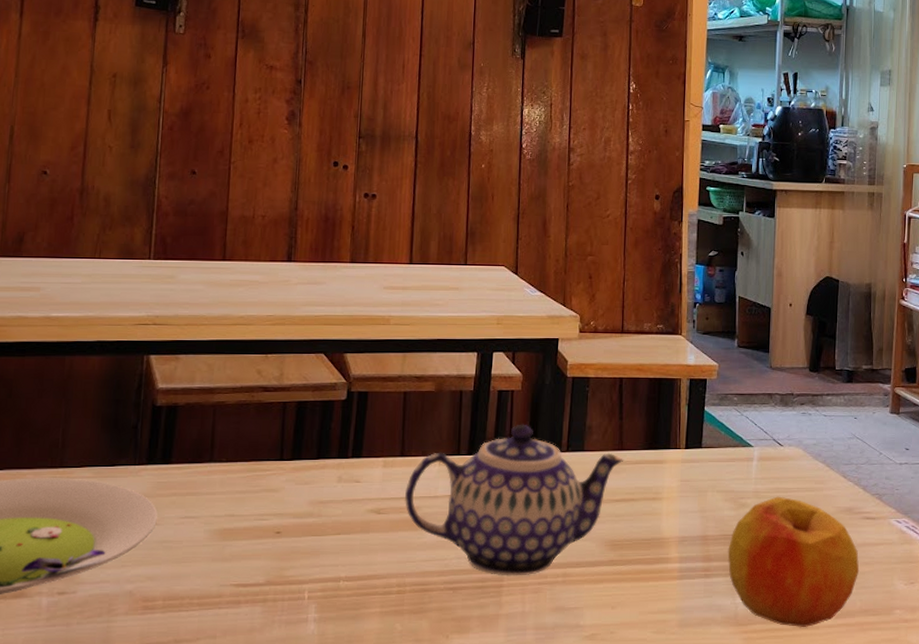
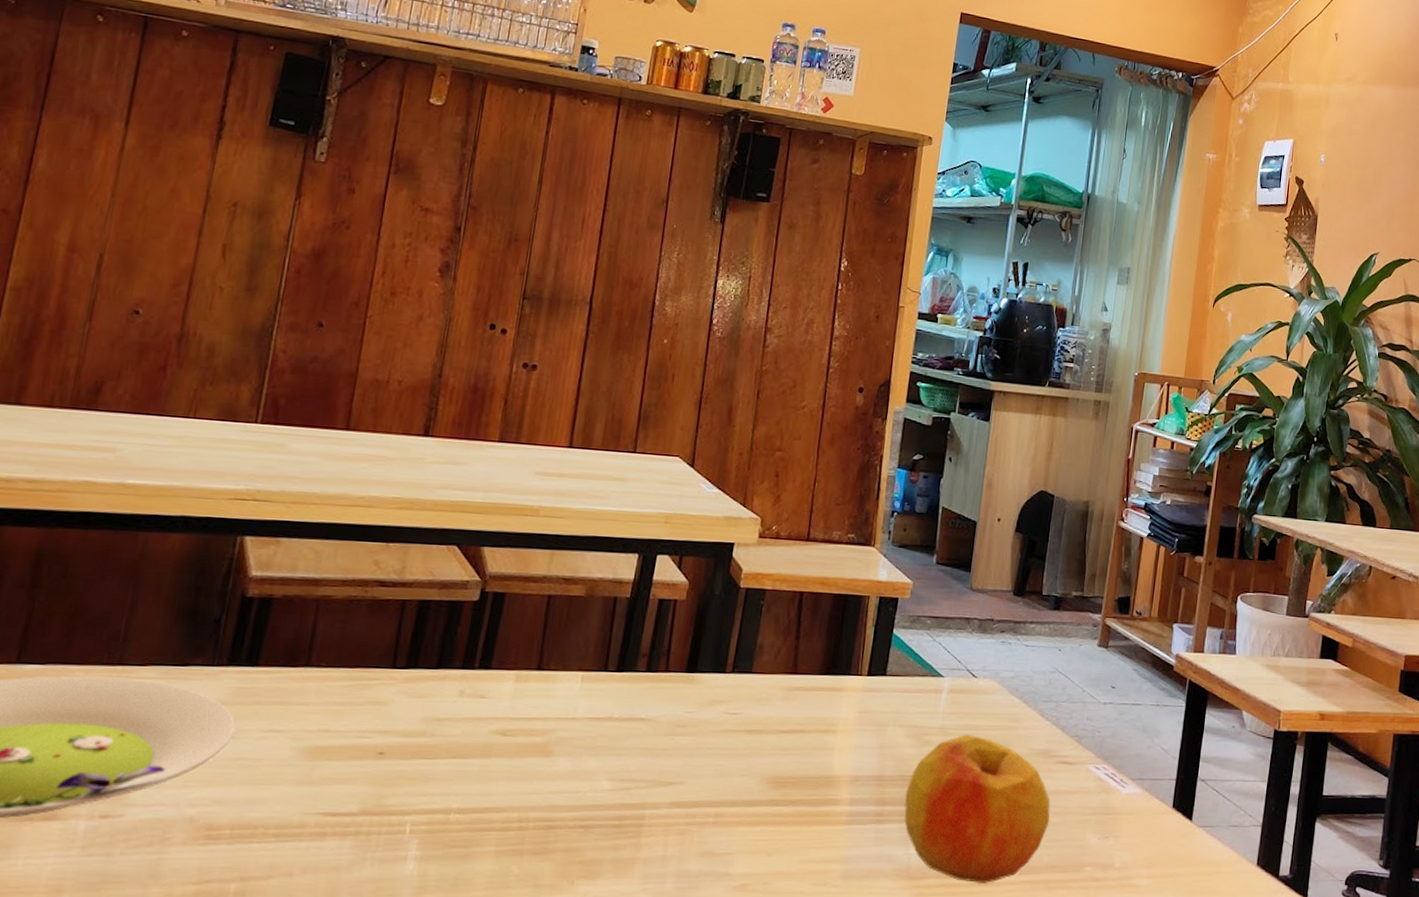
teapot: present [404,424,624,576] -> none [536,639,797,815]

